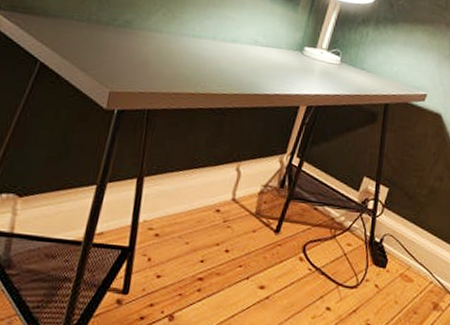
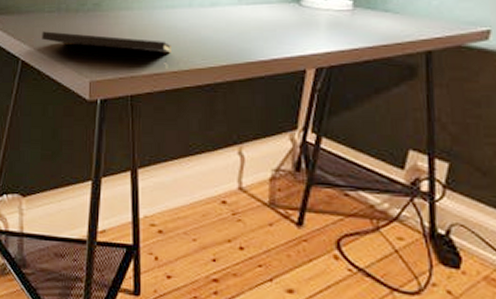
notepad: none [66,37,192,85] -> present [42,31,171,63]

